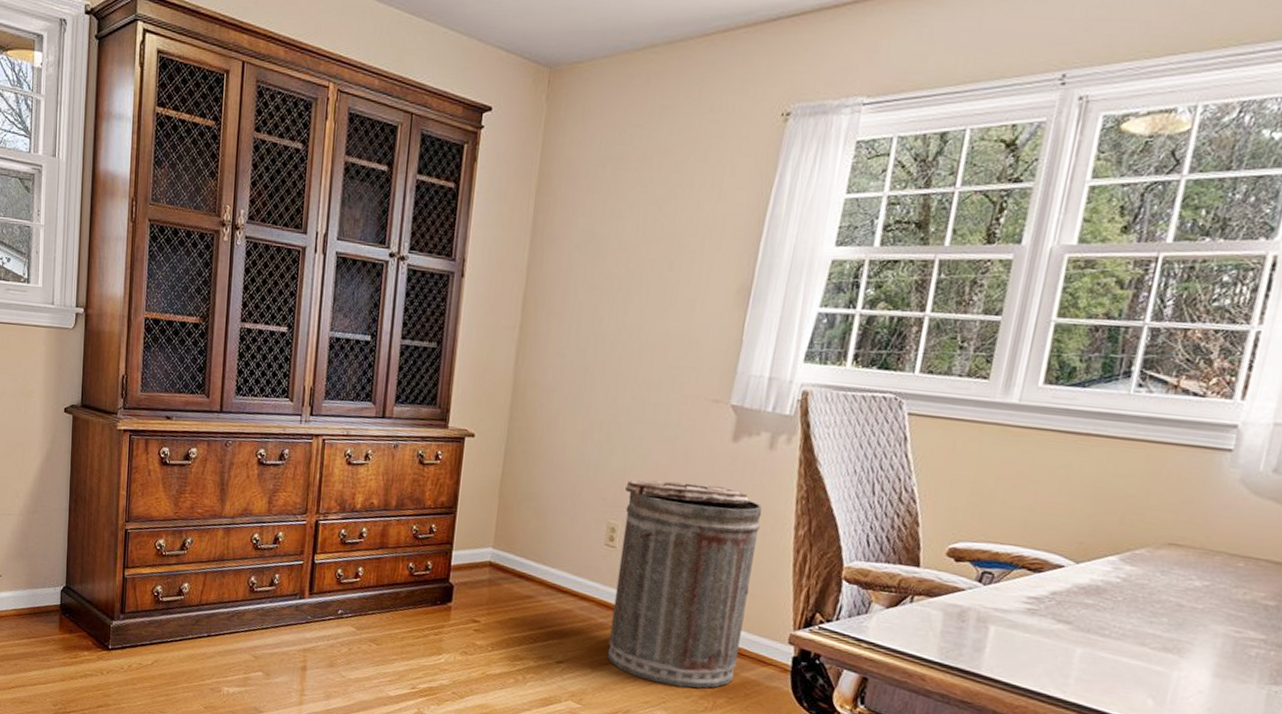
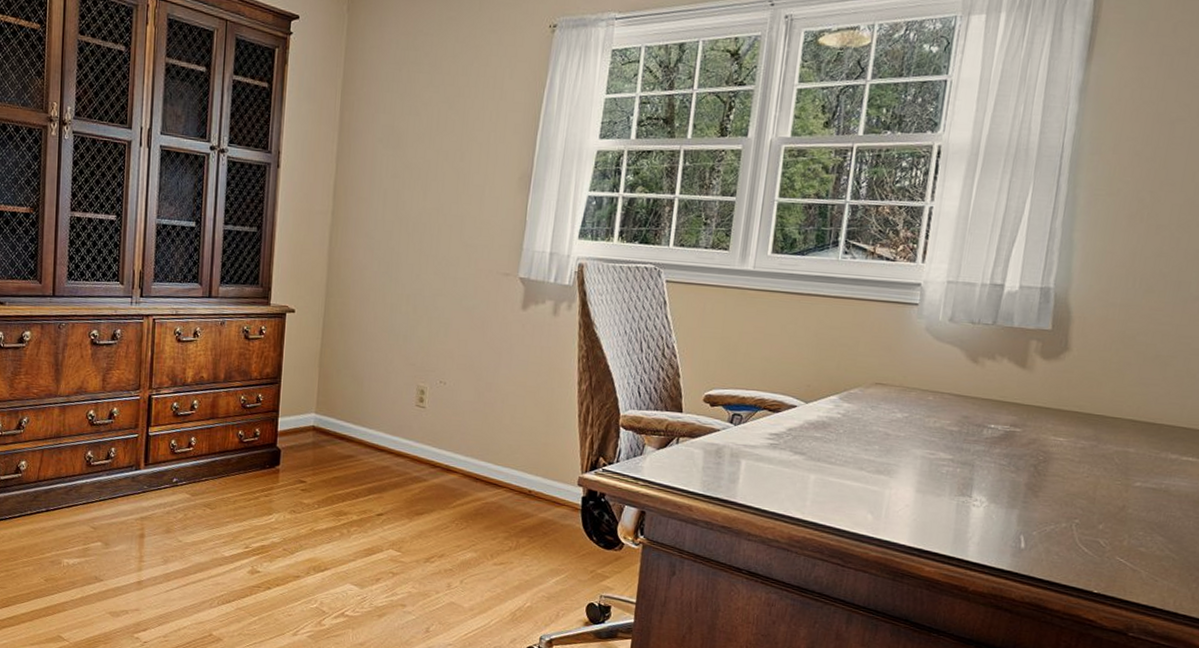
trash can: present [607,480,763,689] -> none [422,346,550,531]

